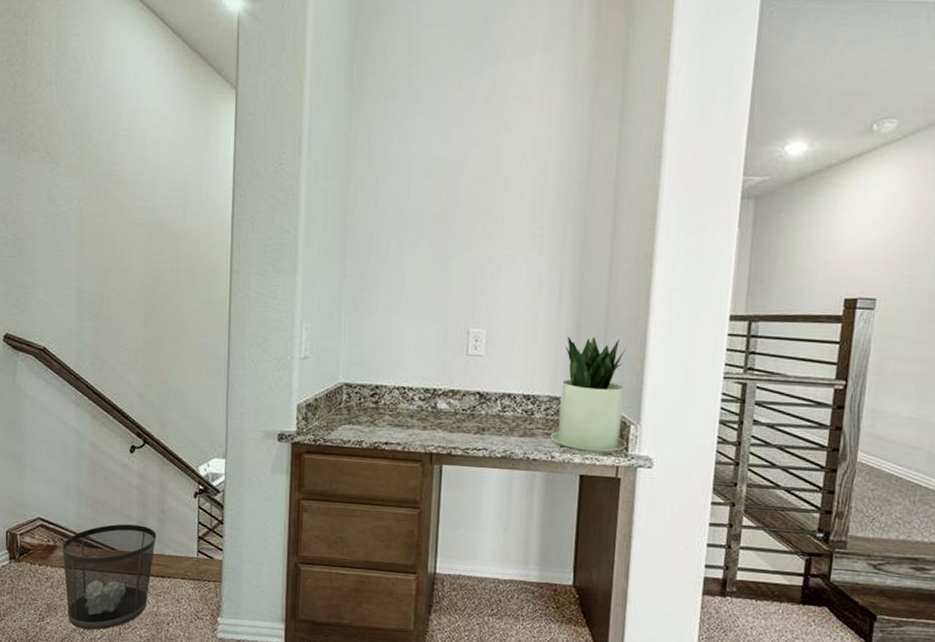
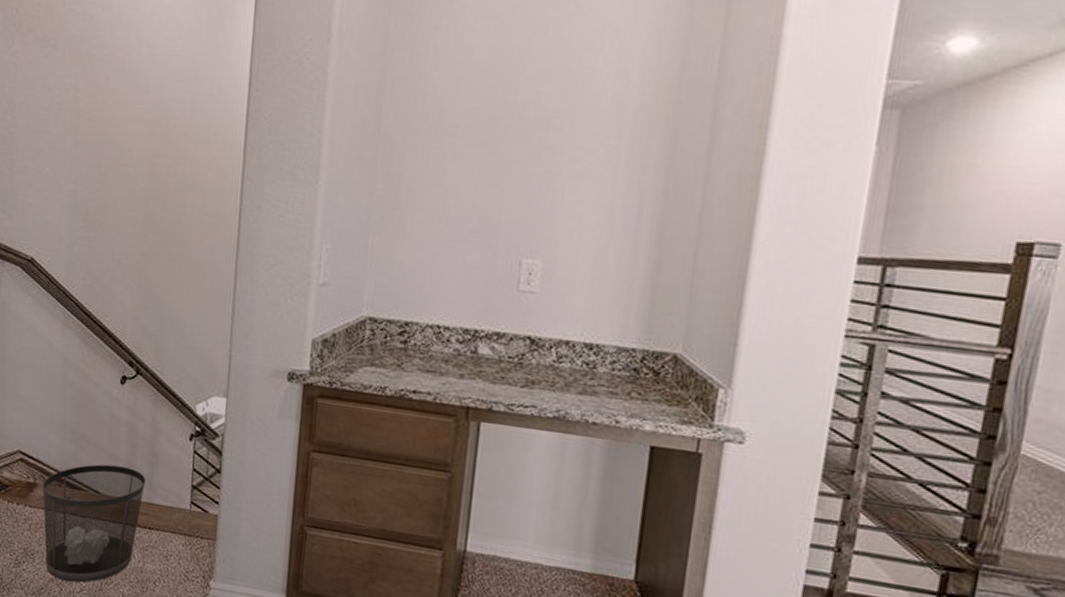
planter: present [550,336,627,454] -> none [616,273,720,423]

